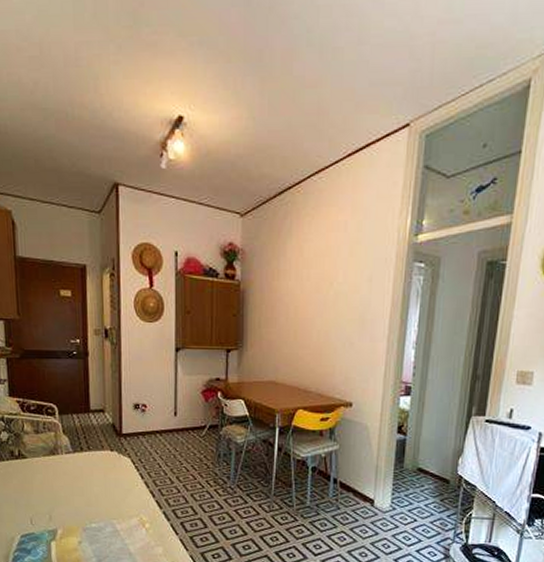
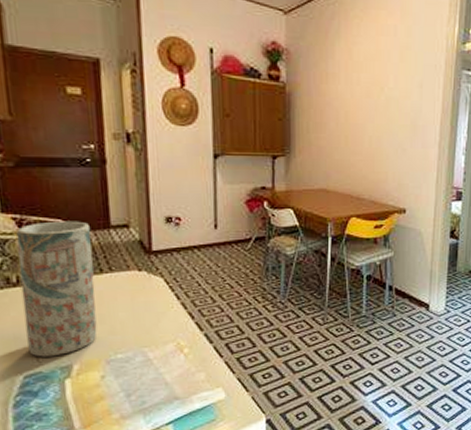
vase: none [19,404,77,521] -> present [16,221,97,357]

